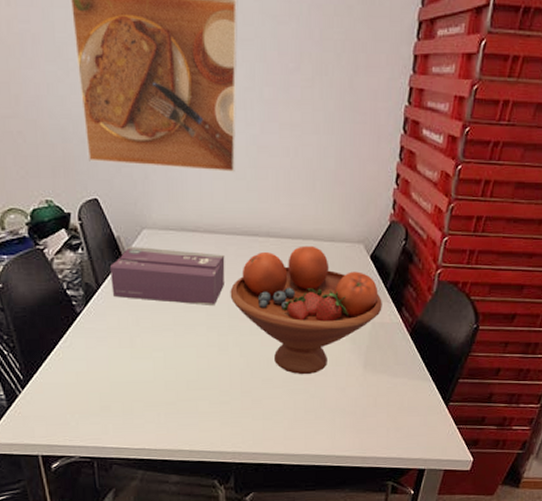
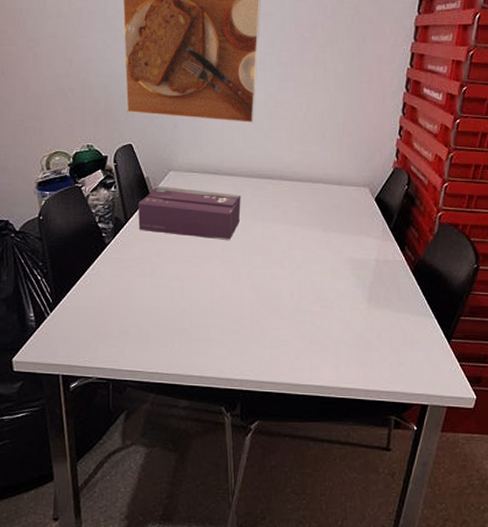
fruit bowl: present [230,245,382,375] -> none [244,188,386,308]

